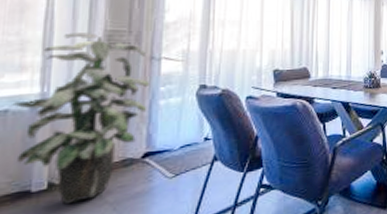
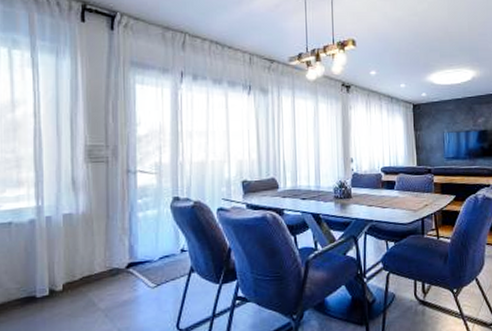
indoor plant: present [12,33,151,205] -> none [14,148,129,310]

